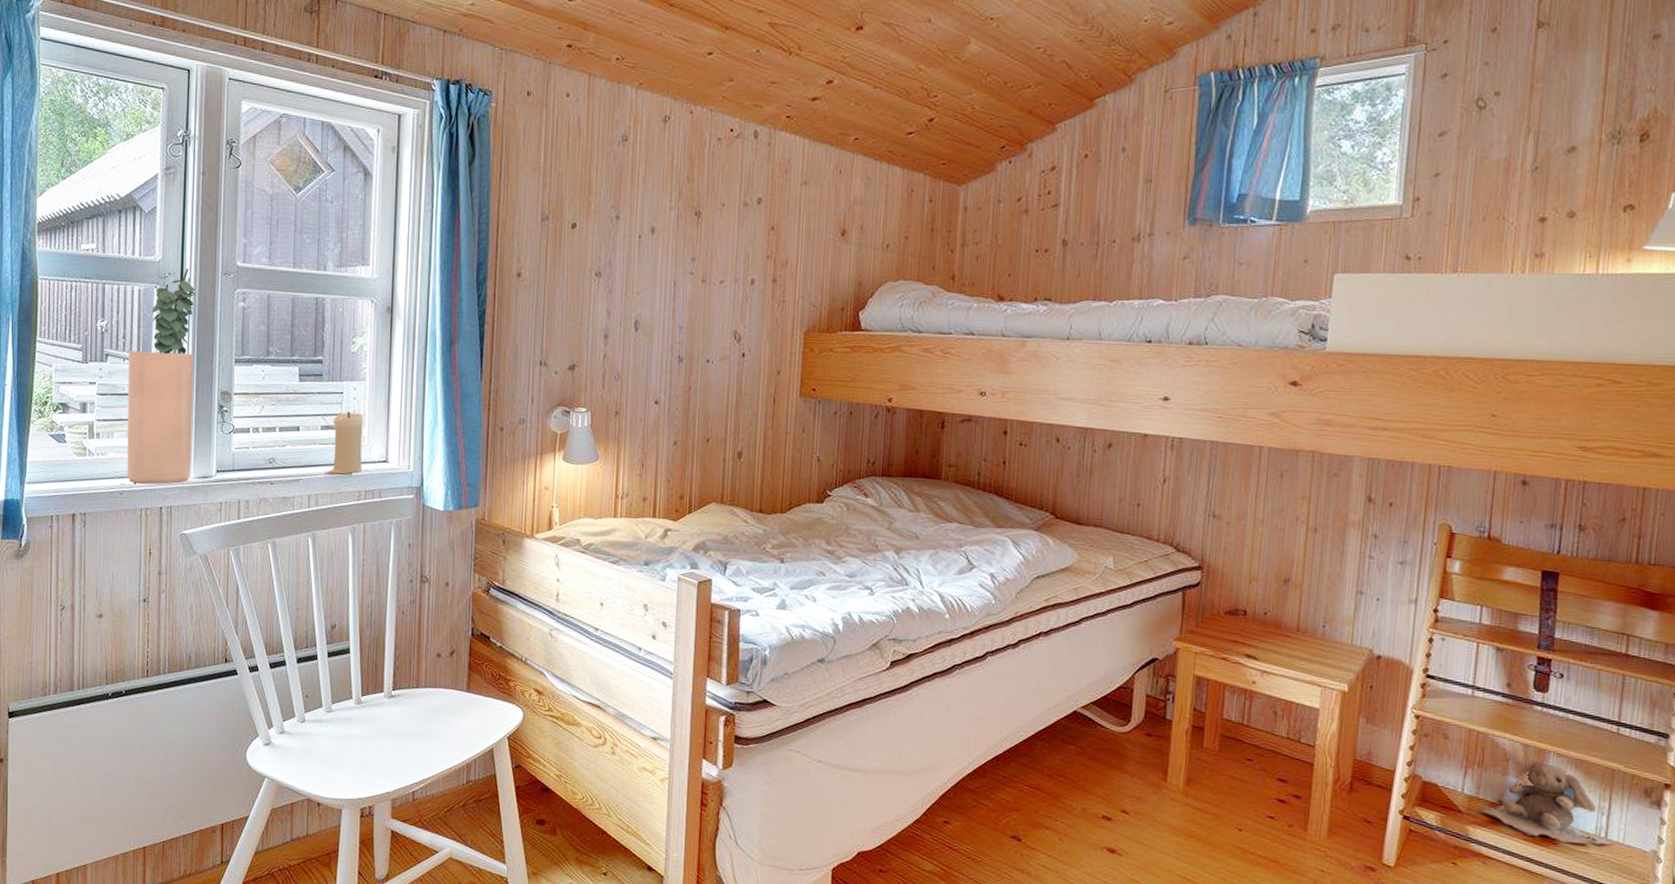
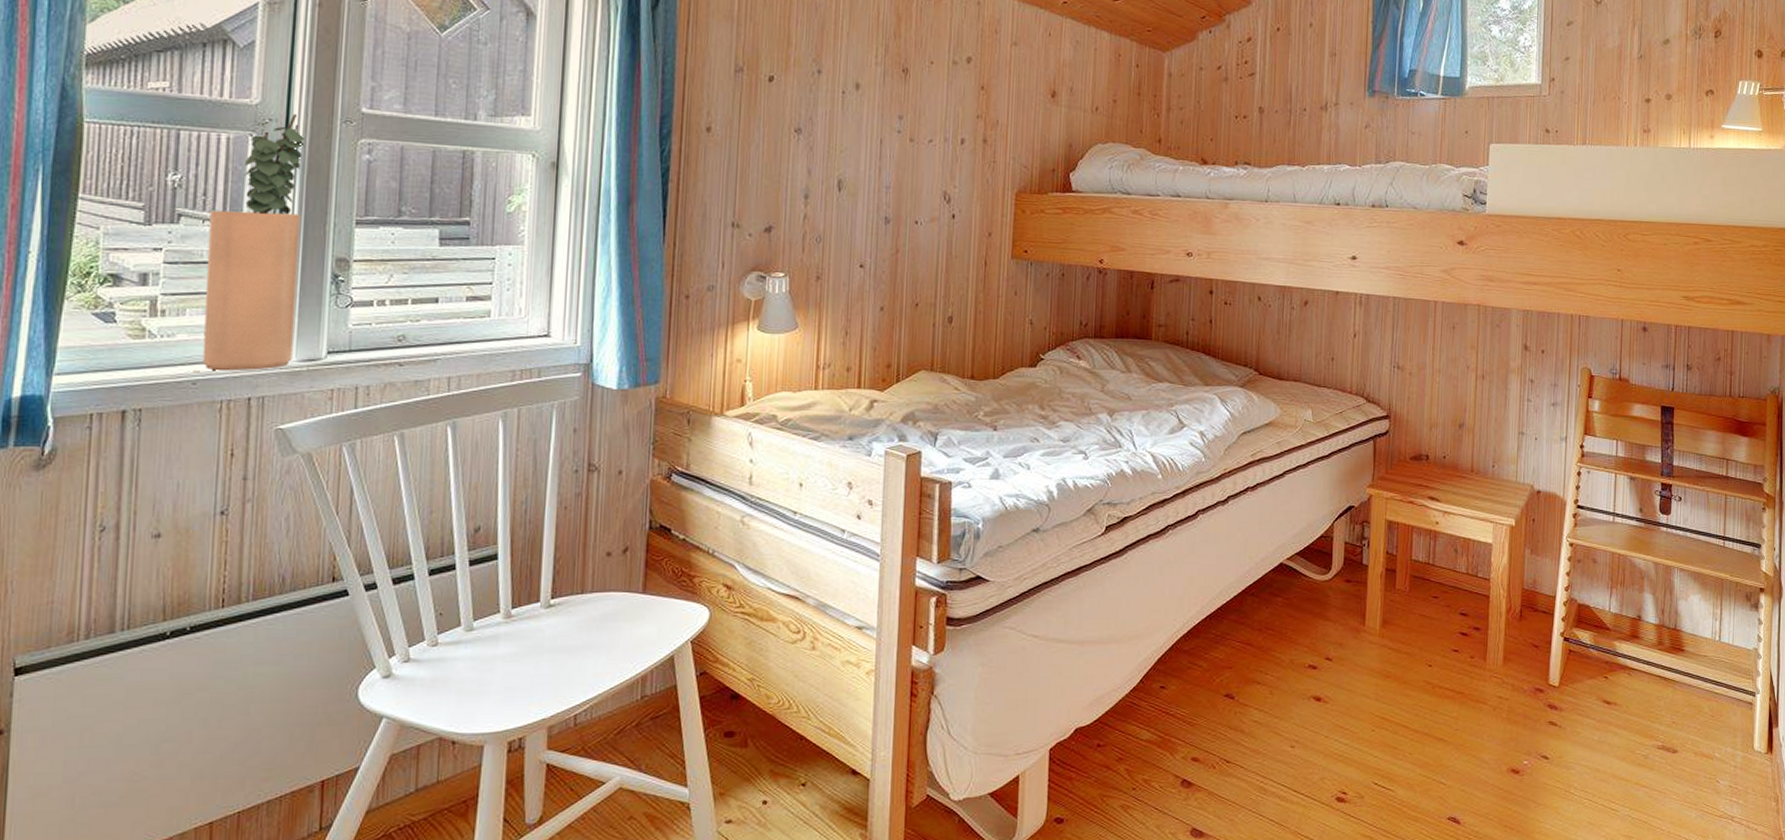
candle: present [327,411,363,475] -> none [473,279,520,352]
stuffed animal: present [1477,762,1616,845] -> none [1622,577,1727,648]

